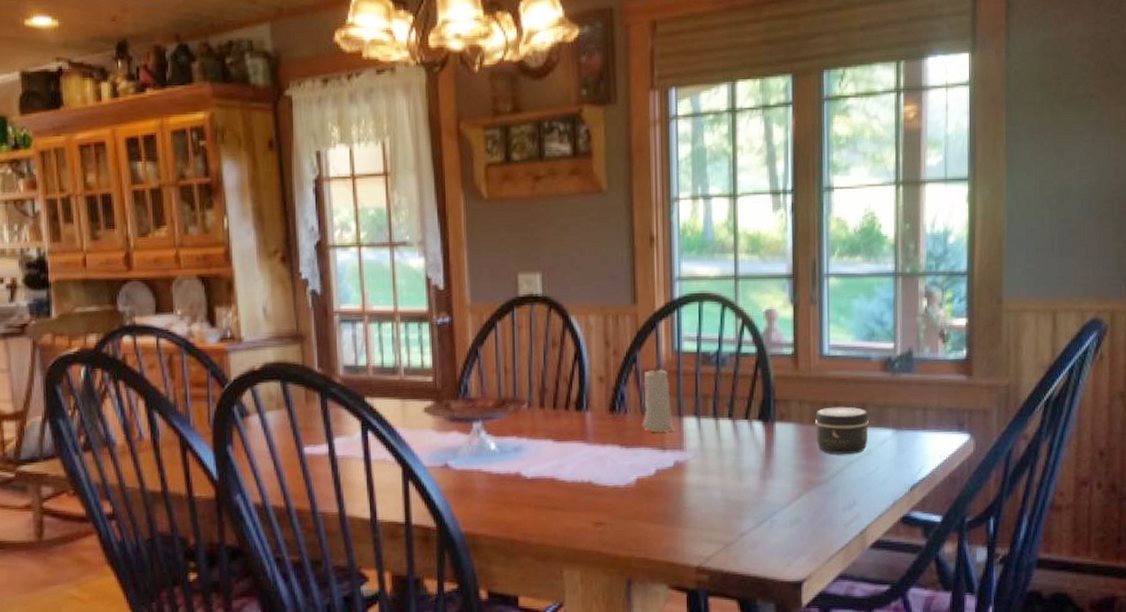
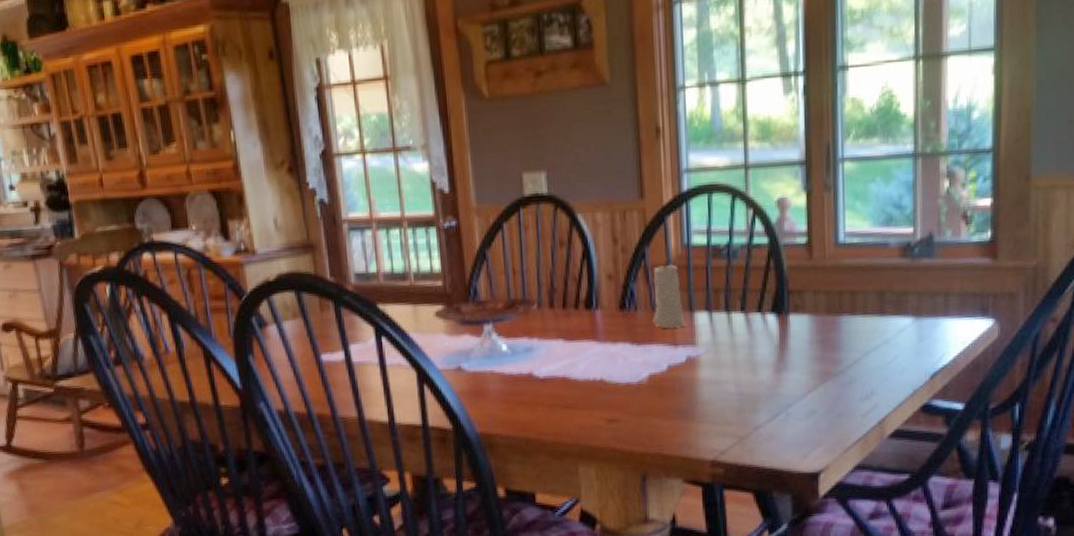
jar: present [816,406,869,454] -> none [831,295,887,344]

